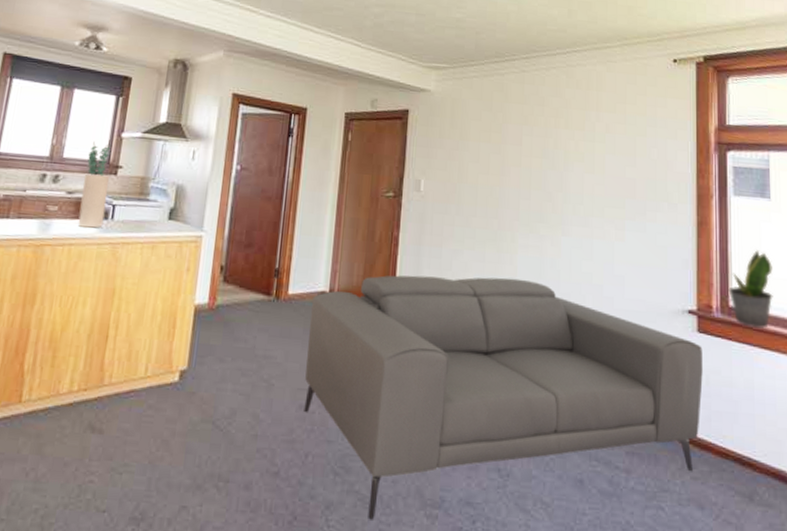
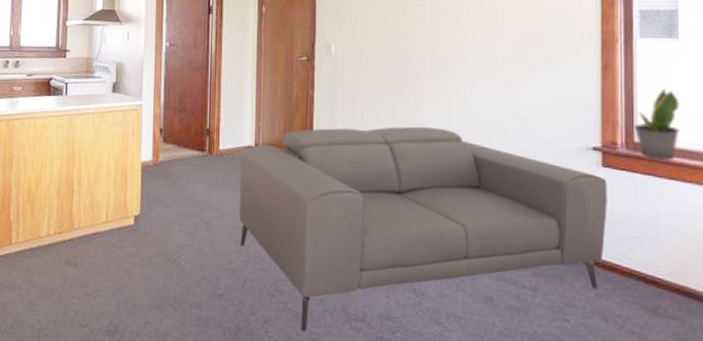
vase: present [77,140,112,229] -> none [39,28,61,103]

